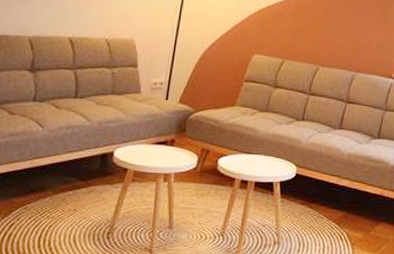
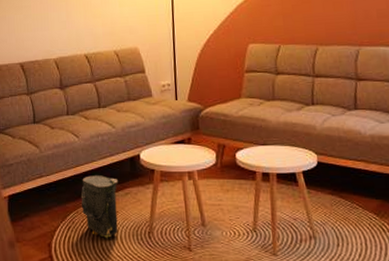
bag: none [31,168,84,238] -> present [80,174,119,239]

